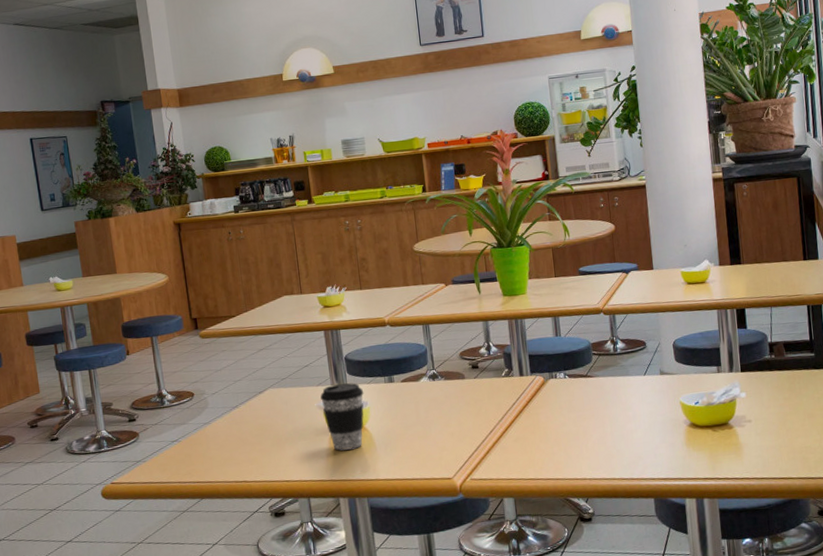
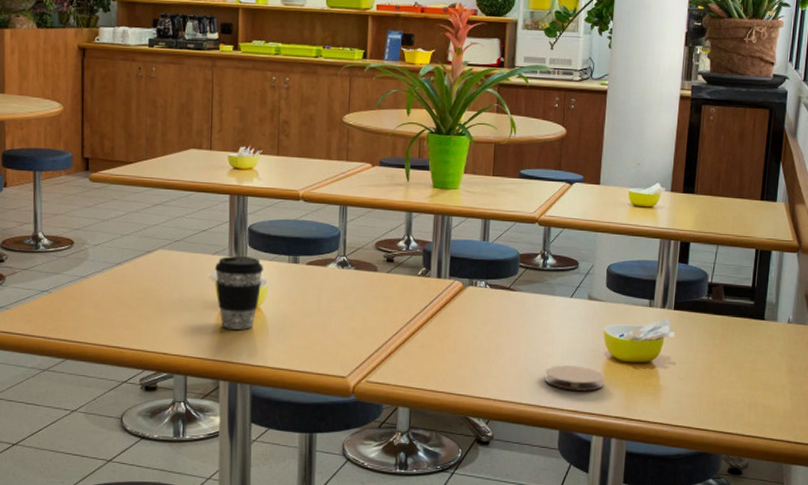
coaster: none [632,436,688,460] -> present [545,364,605,391]

